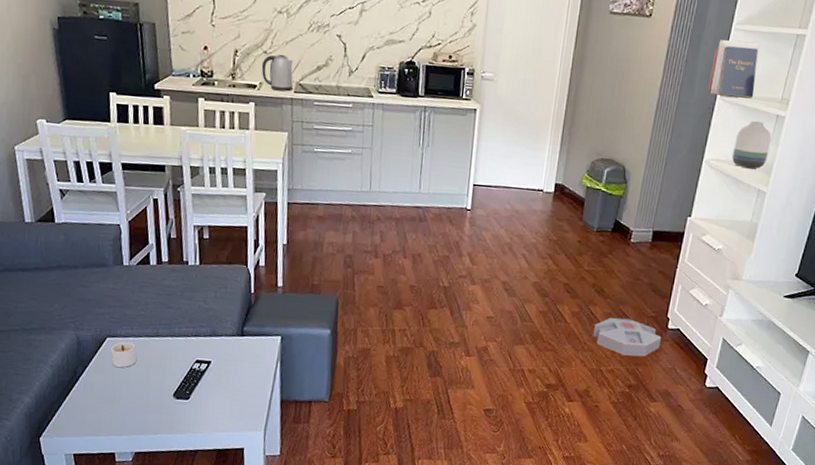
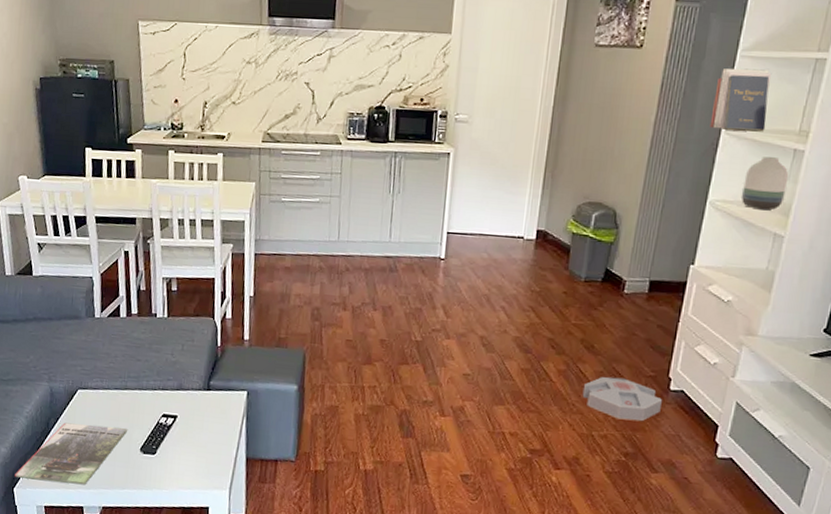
magazine: none [40,370,159,432] -> present [15,422,127,485]
candle: present [111,341,137,368] -> none [81,393,106,421]
kettle: present [261,54,294,92] -> none [230,104,262,141]

